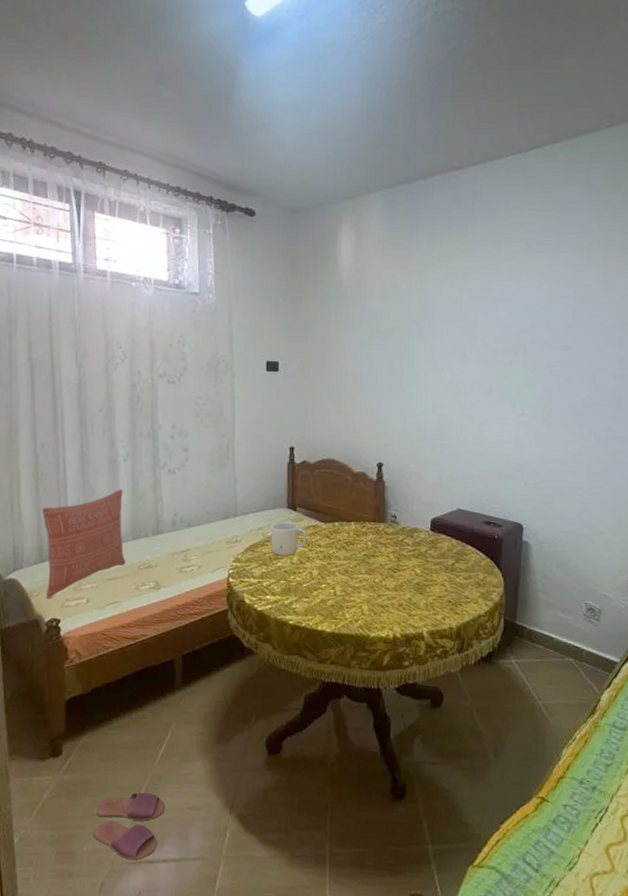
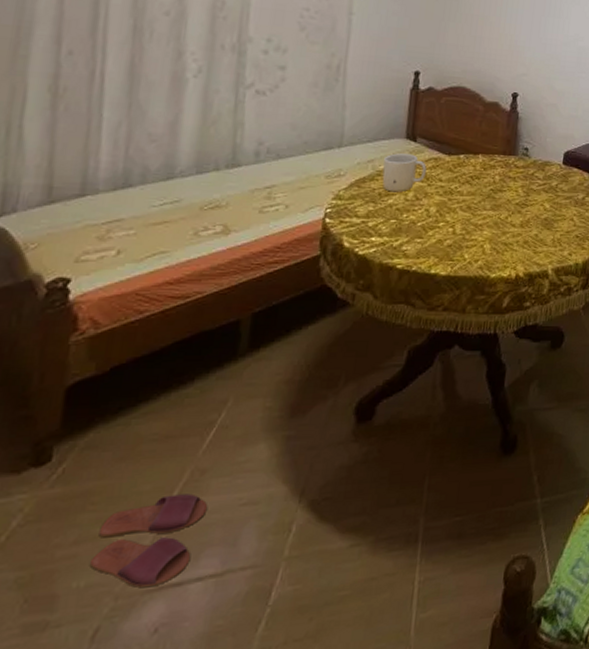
pillow: present [43,489,126,599] -> none [50,111,188,252]

